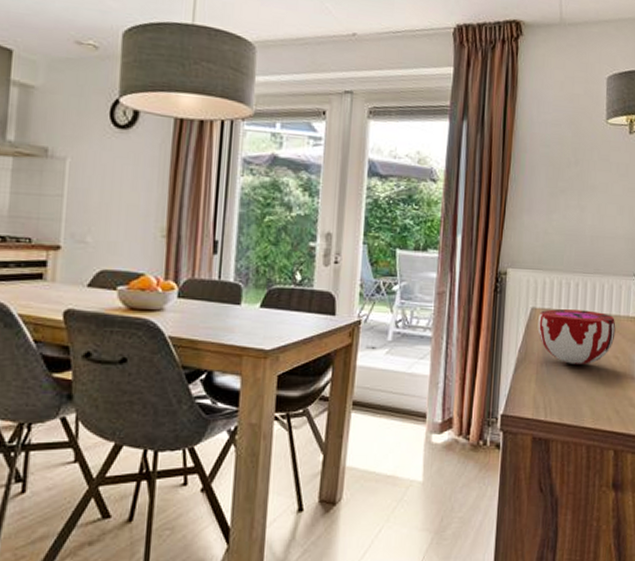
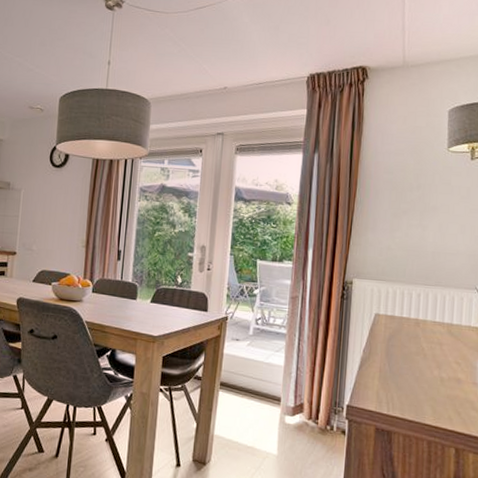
decorative bowl: present [538,309,616,364] -> none [381,316,457,367]

